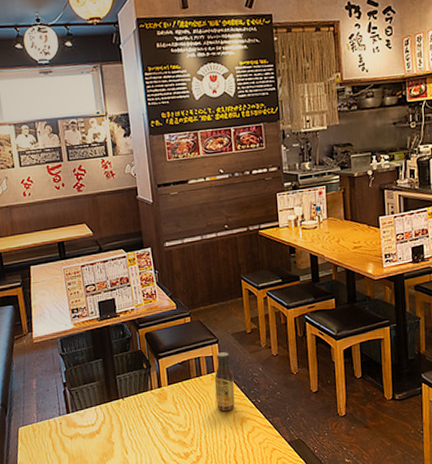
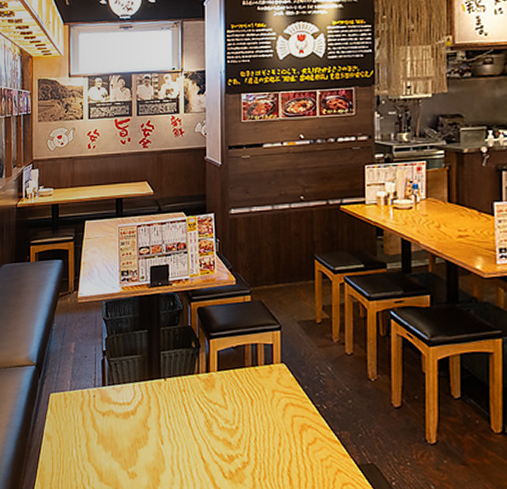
sauce bottle: present [214,352,235,411] -> none [272,341,296,413]

